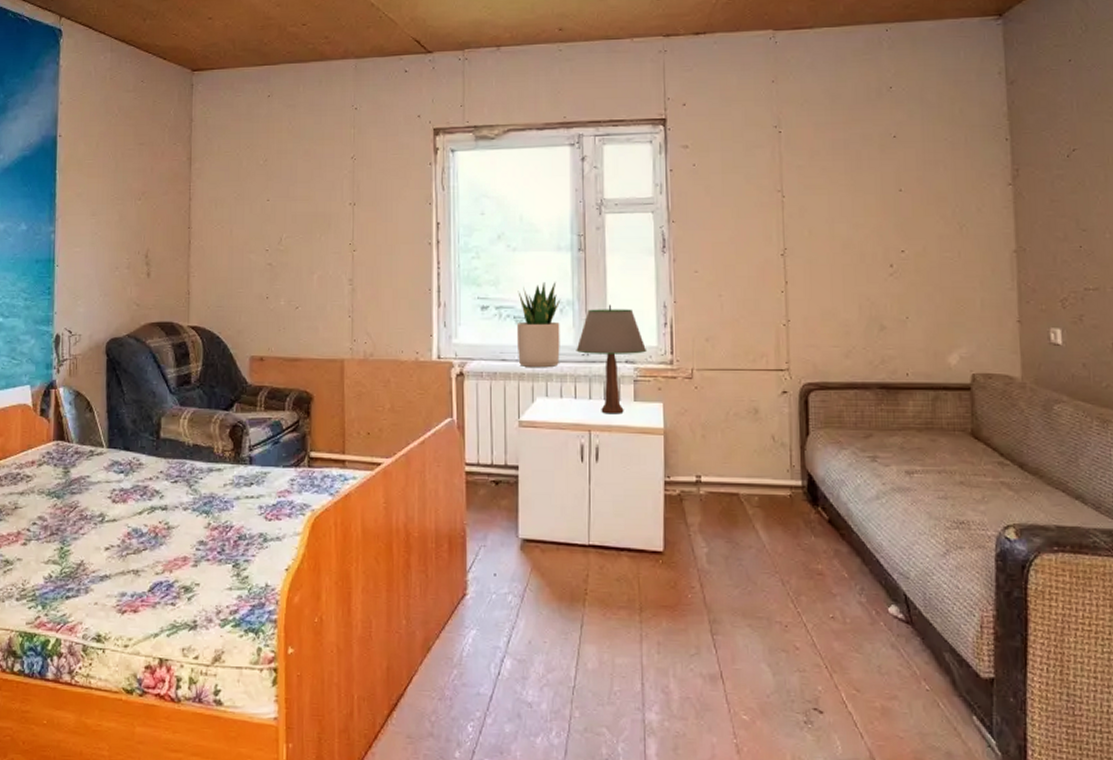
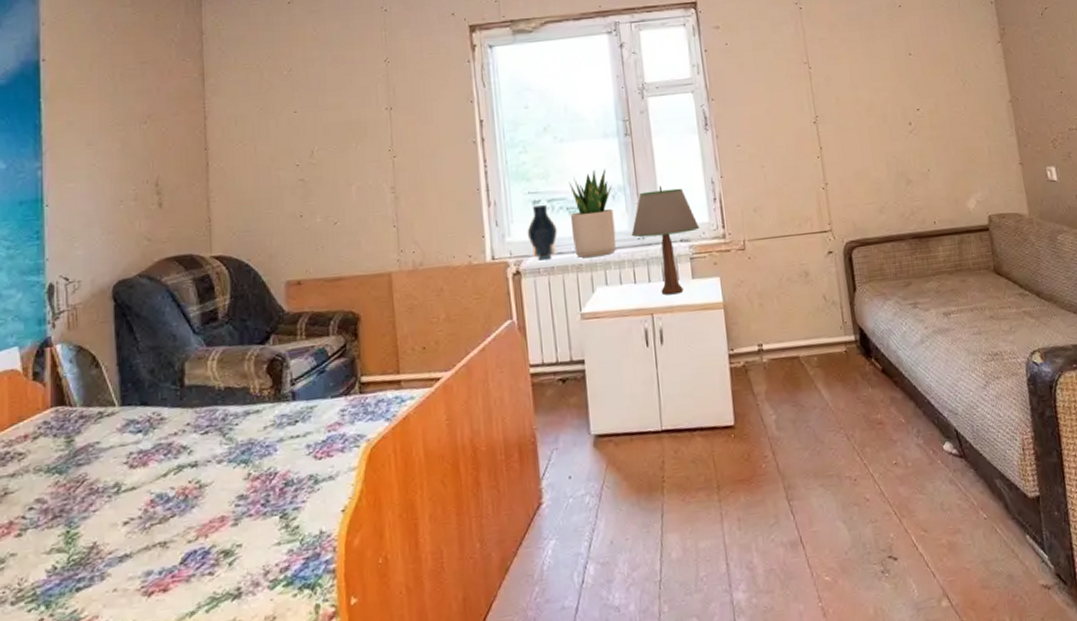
vase: none [473,312,502,366] -> present [527,205,557,262]

